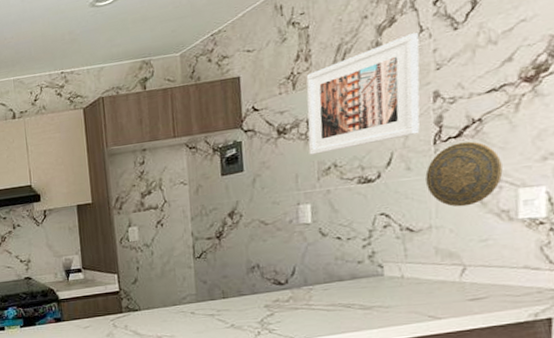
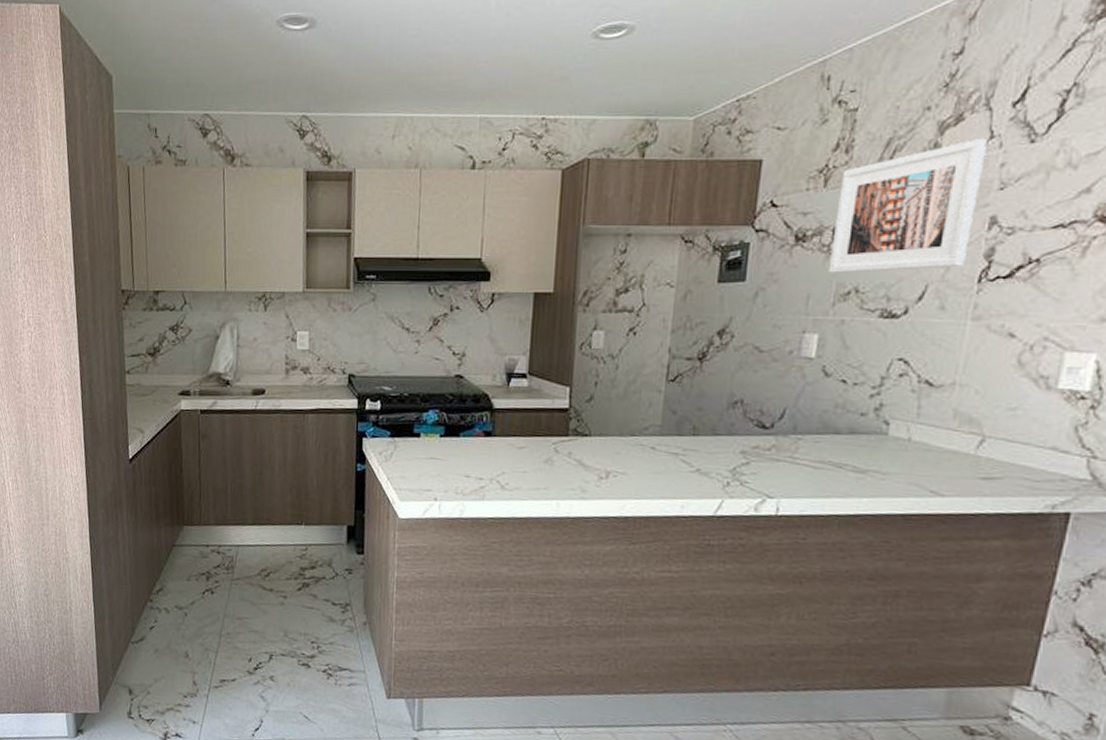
decorative plate: present [425,141,503,207] -> none [959,285,1053,365]

